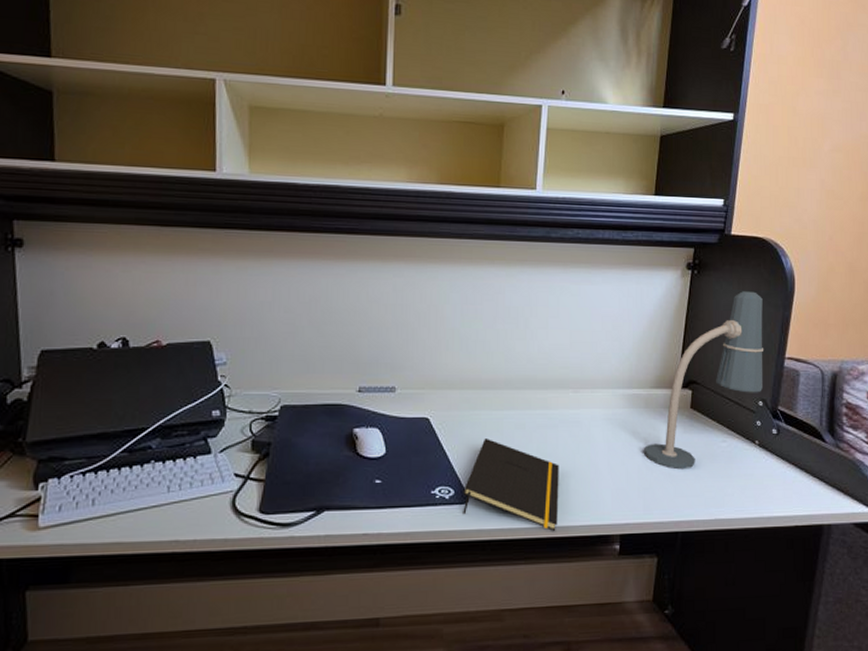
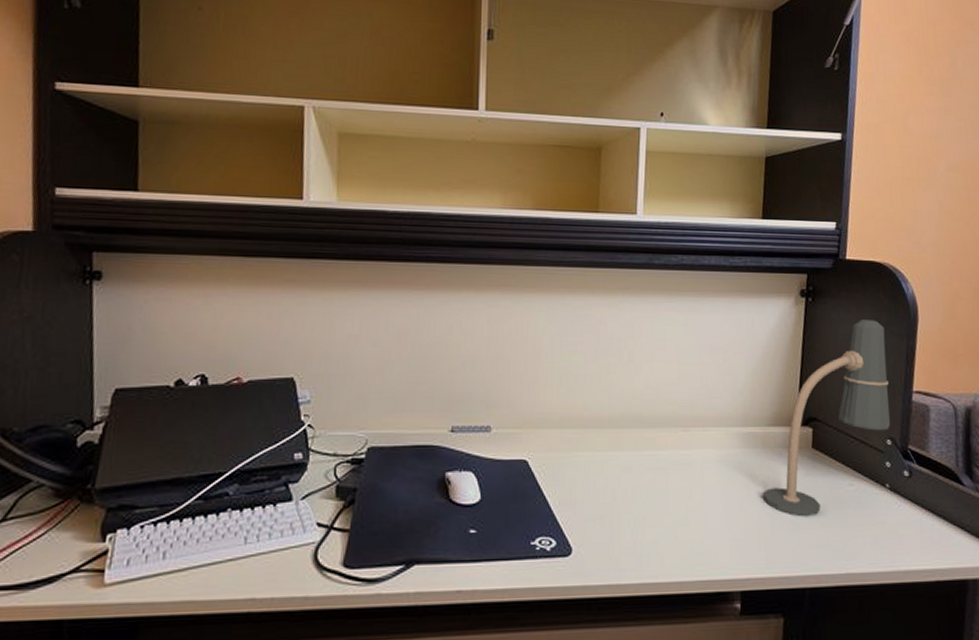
notepad: present [463,439,559,531] -> none [566,483,672,587]

